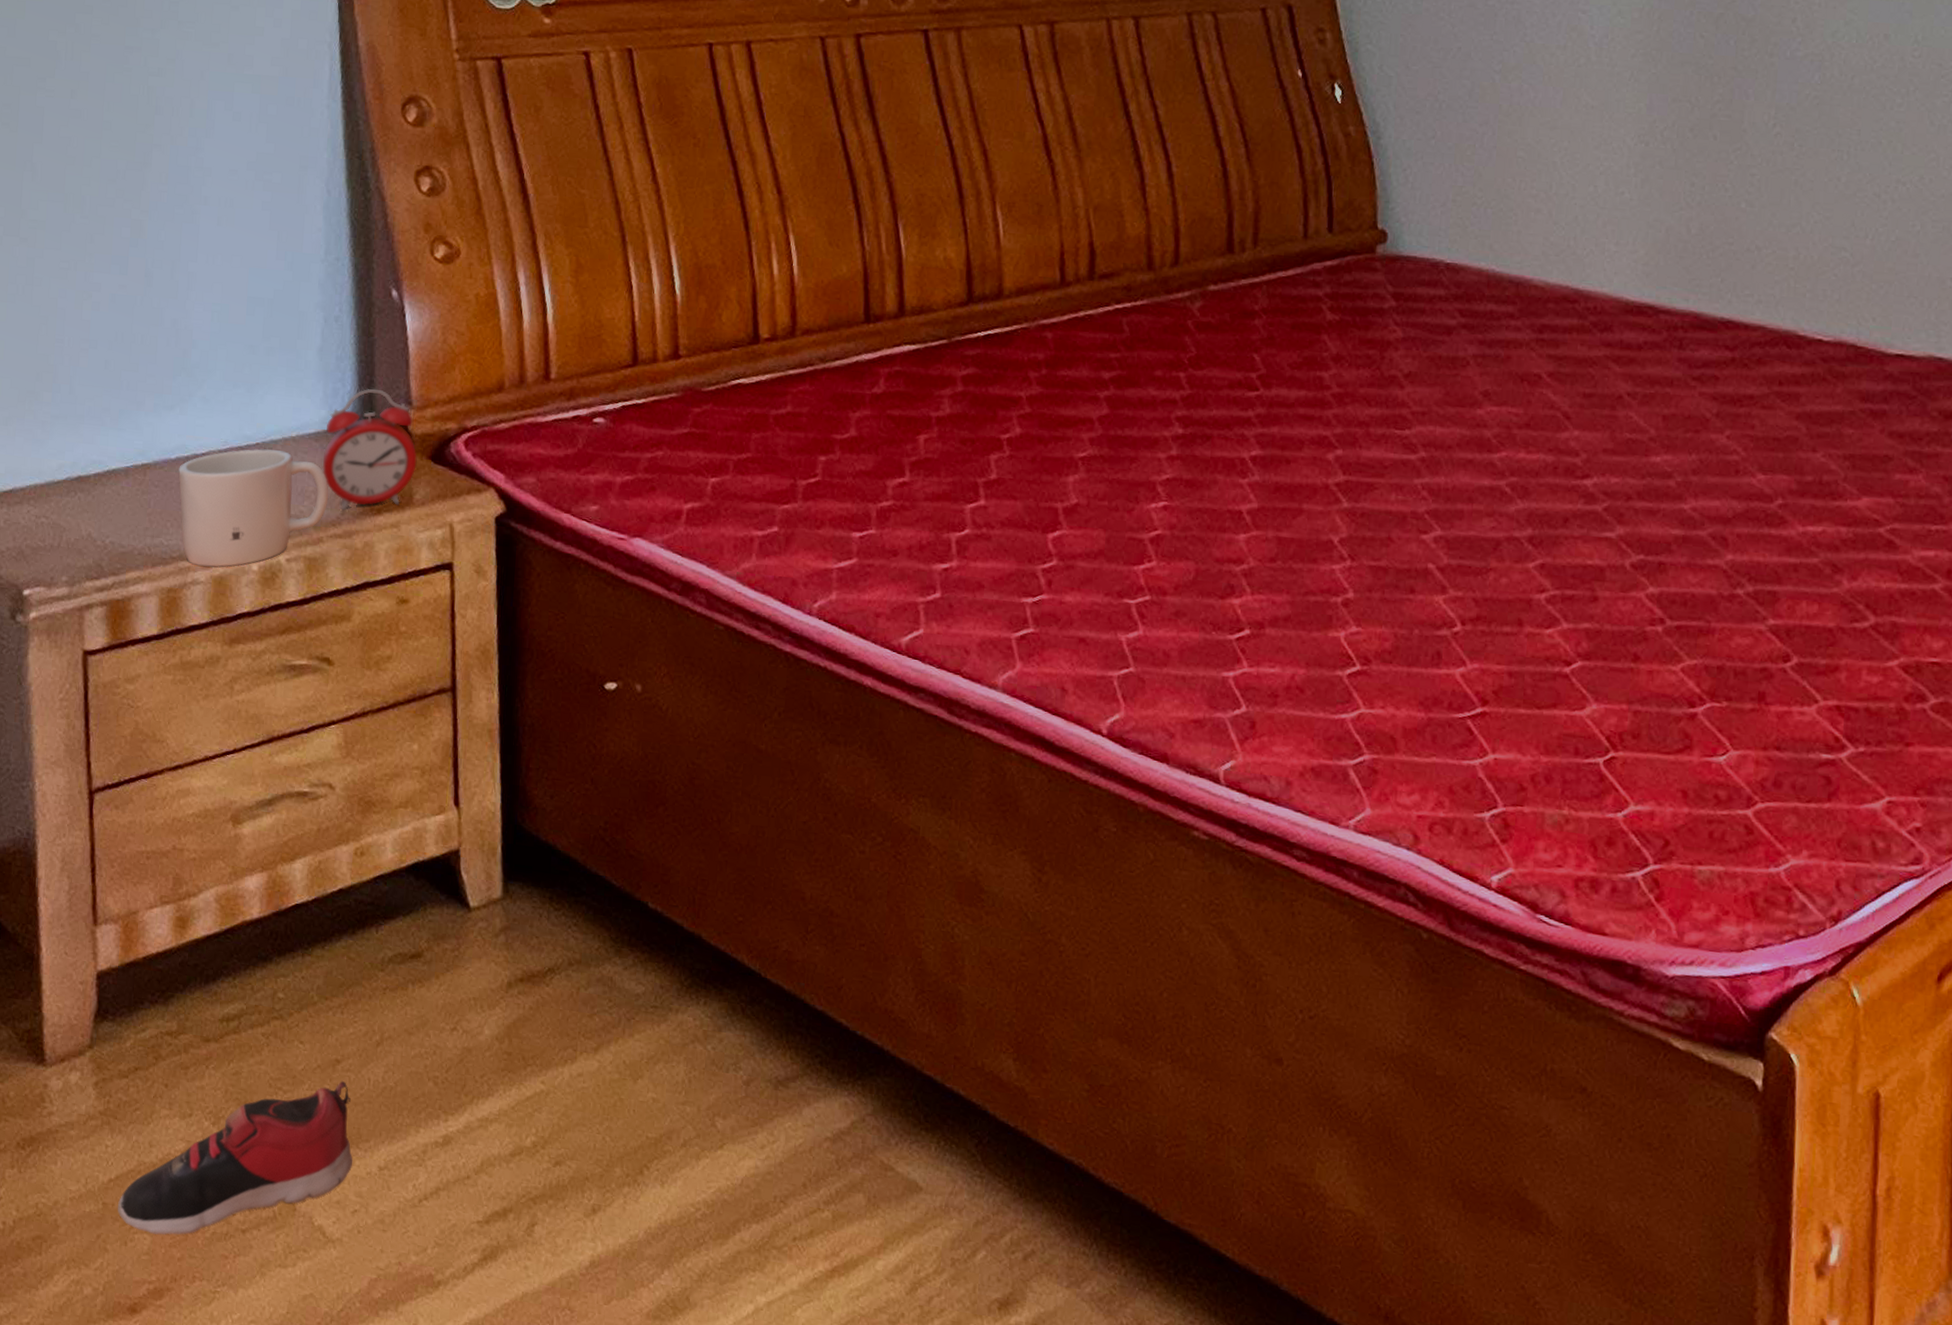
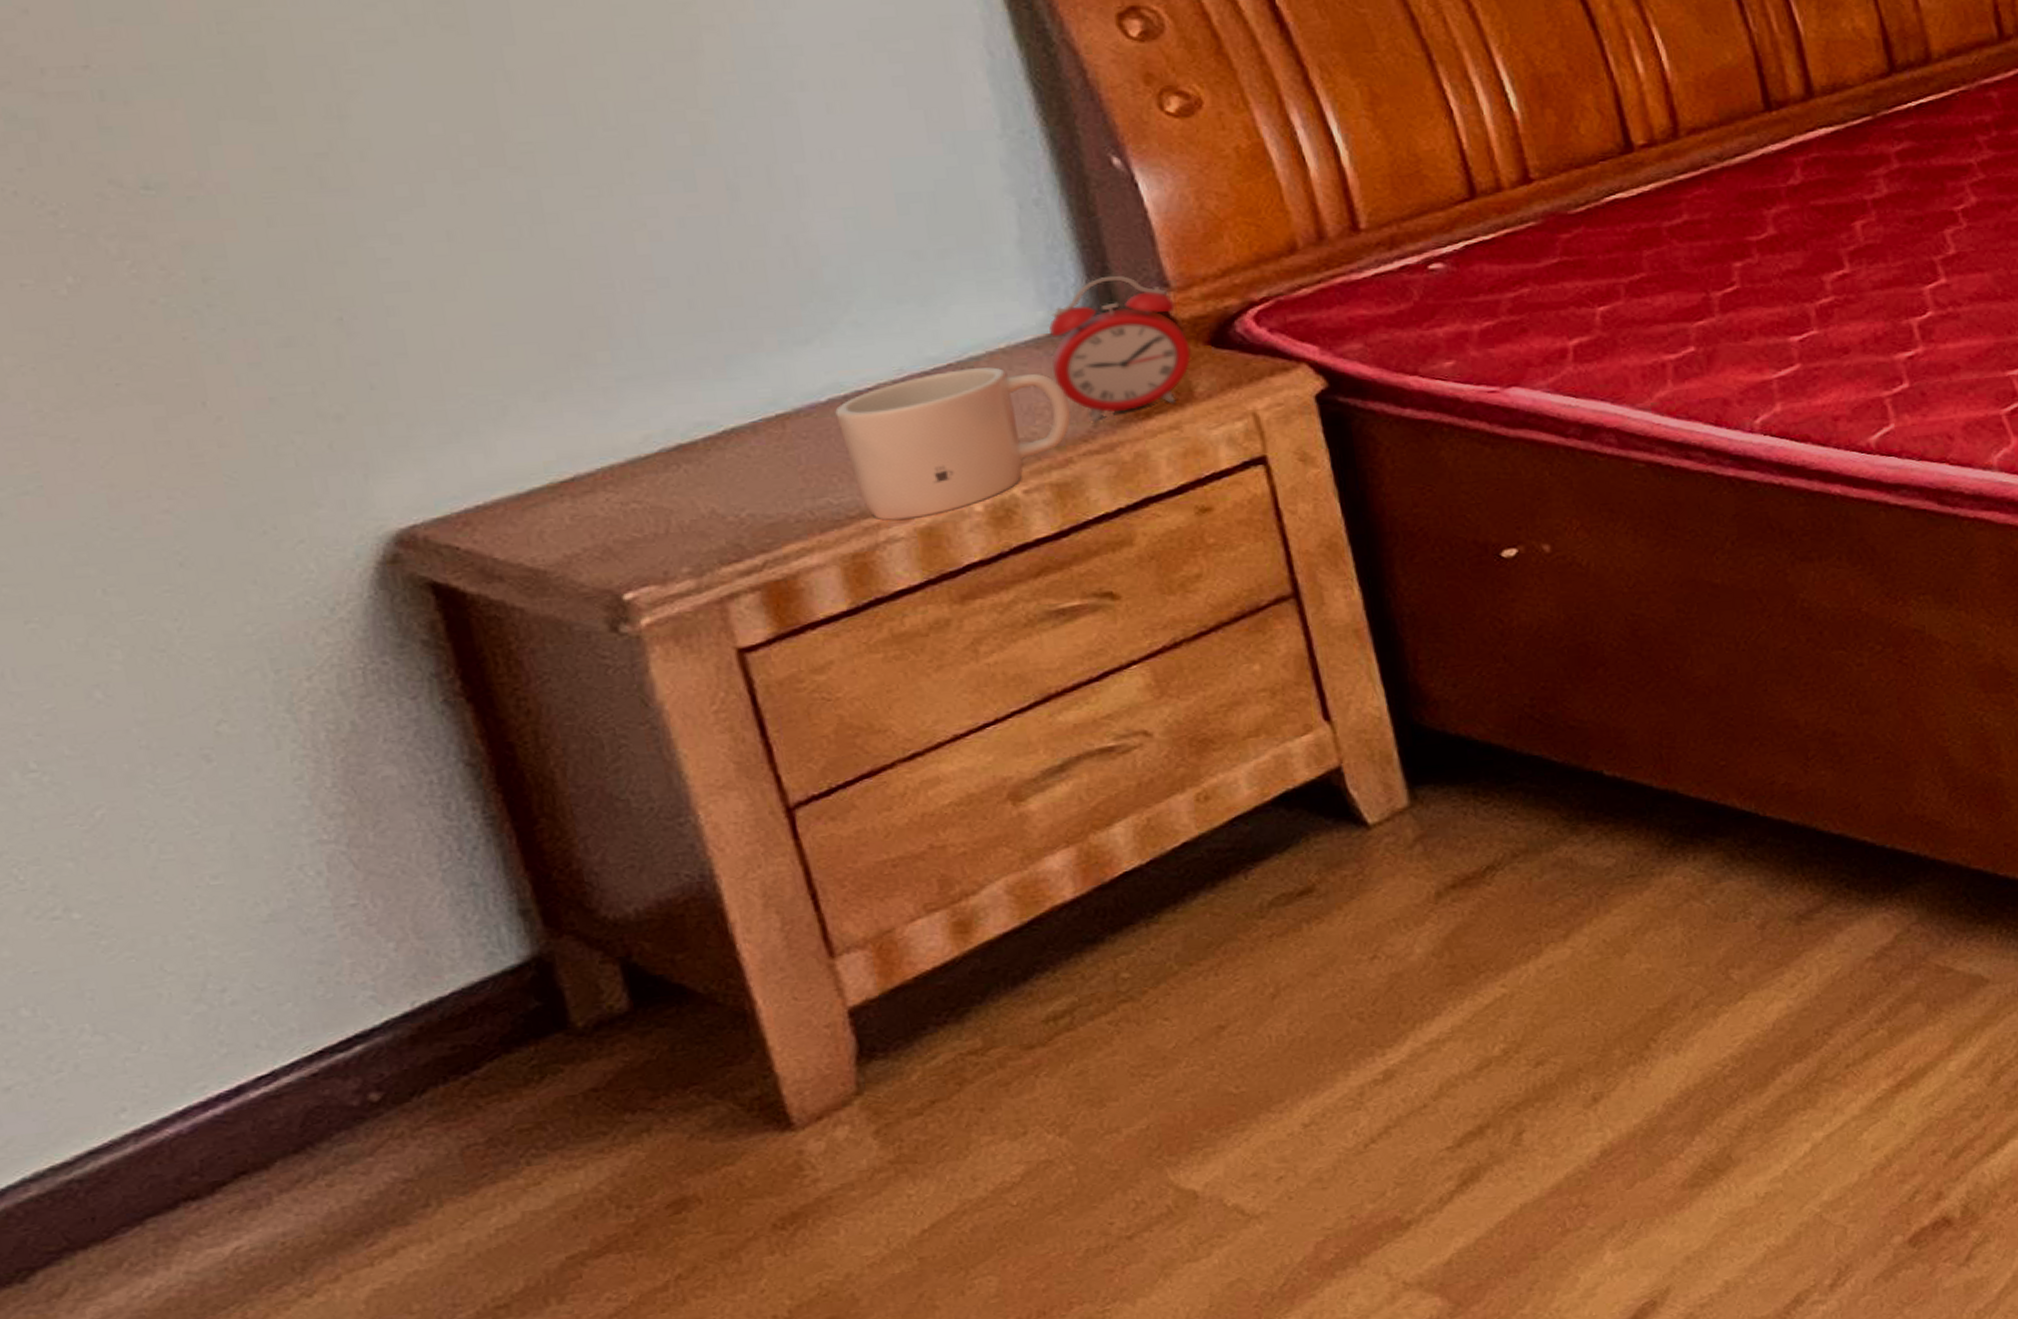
shoe: present [117,1081,353,1235] -> none [940,1046,1266,1275]

